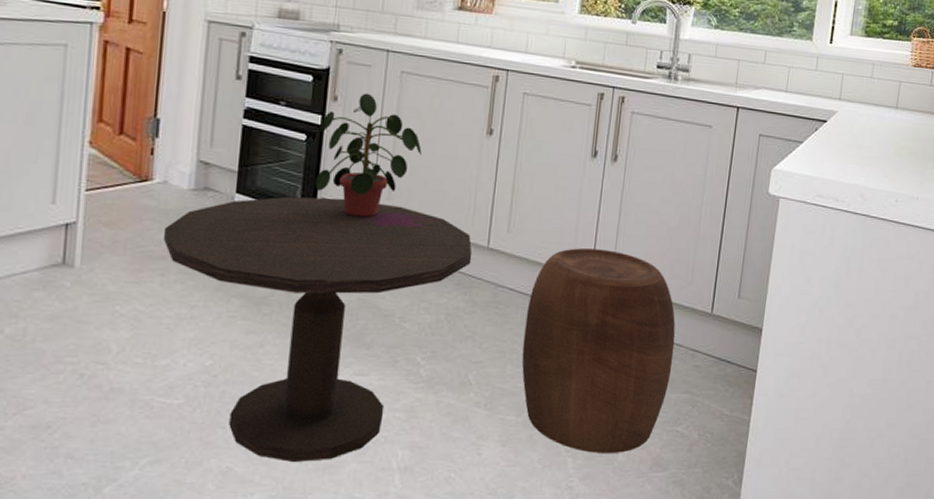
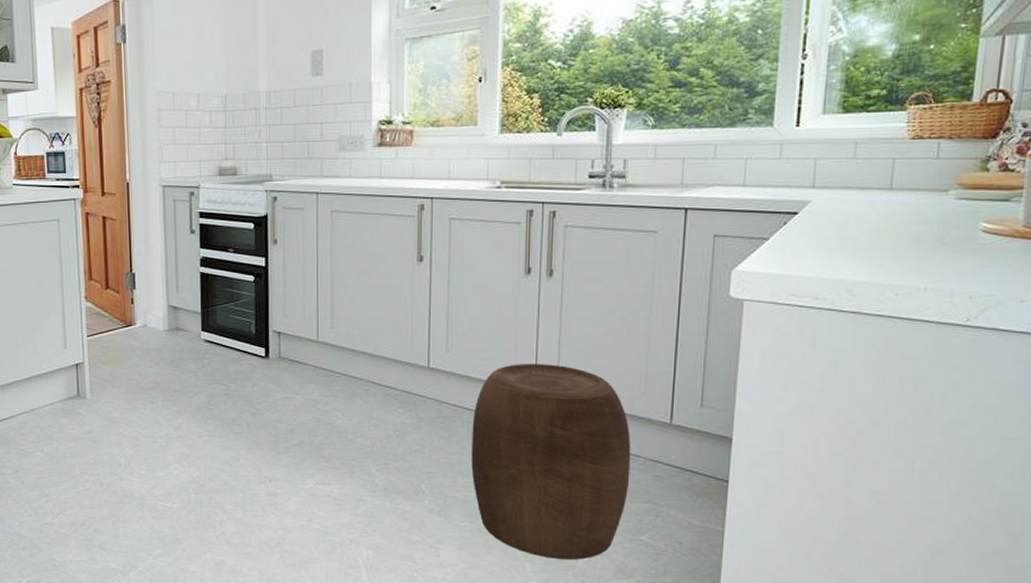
side table: present [163,196,473,462] -> none [148,330,414,558]
potted plant: present [315,93,422,218] -> none [265,234,357,346]

